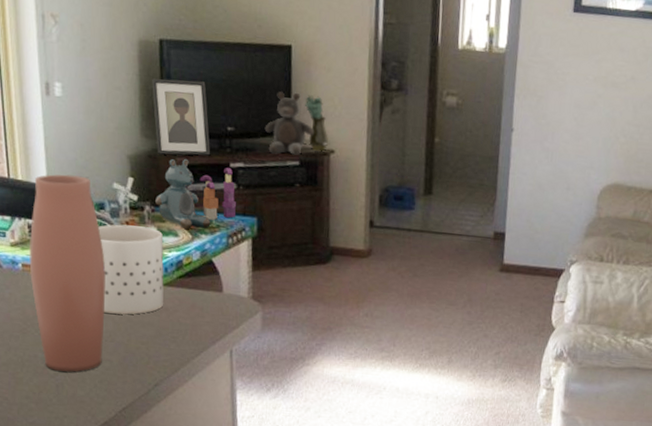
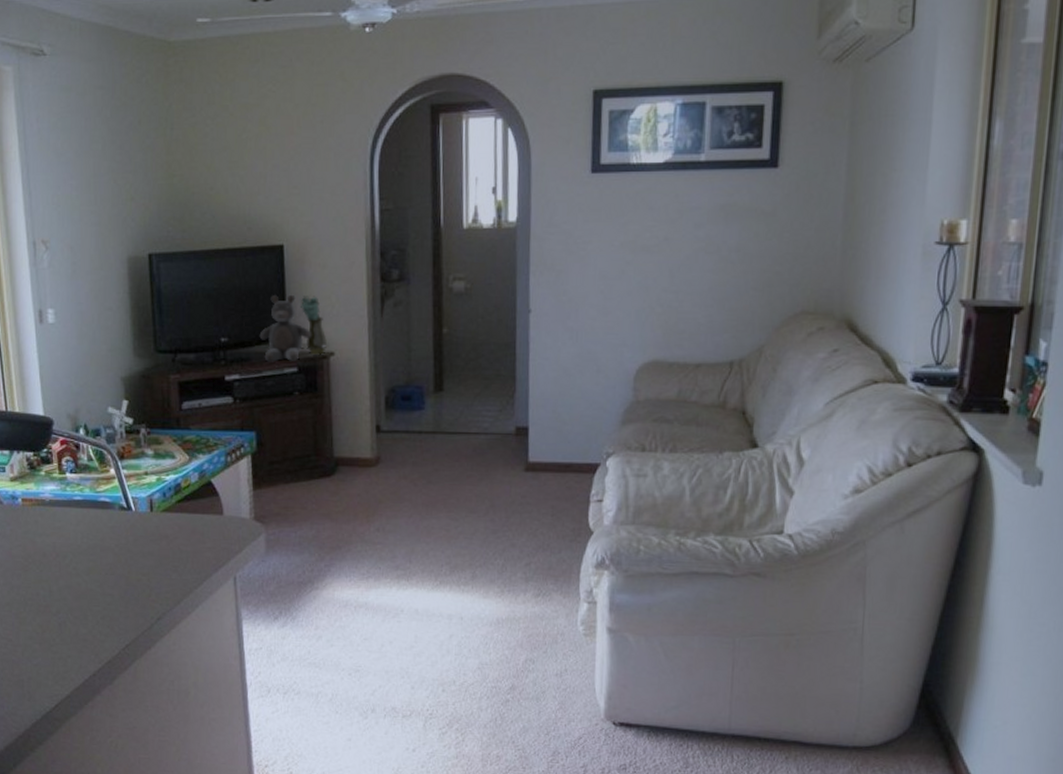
vase: present [29,174,106,372] -> none [29,402,104,609]
mug: present [98,224,165,315] -> none [95,450,164,545]
picture frame: present [152,78,211,156] -> none [143,293,205,373]
stuffed animal: present [155,158,211,230] -> none [151,375,208,451]
toy blocks: present [199,168,237,221] -> none [194,381,234,438]

